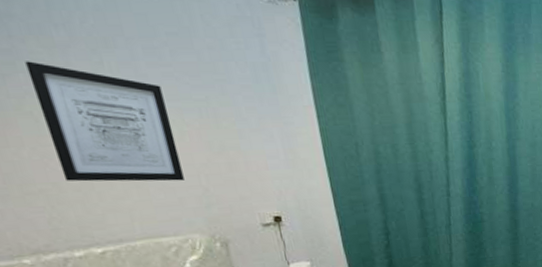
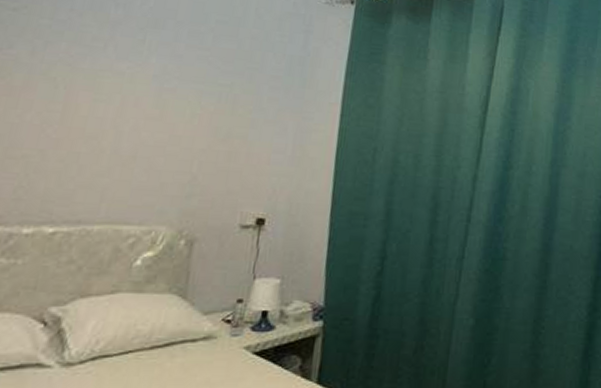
wall art: present [25,61,184,182] -> none [53,32,191,165]

